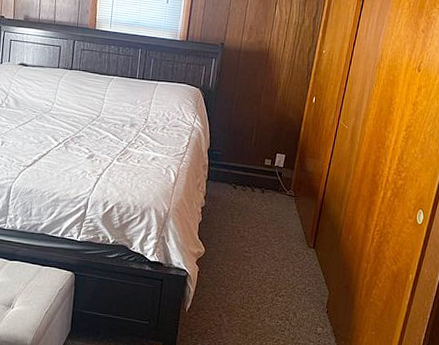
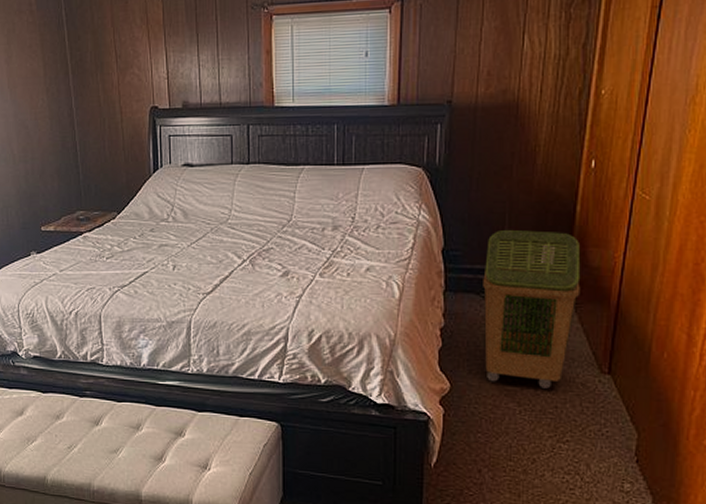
laundry basket: none [231,140,301,256] -> present [483,230,581,389]

